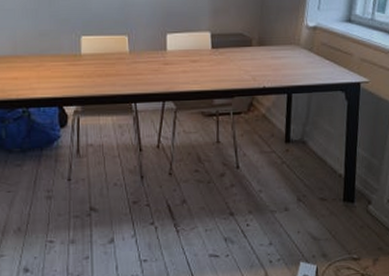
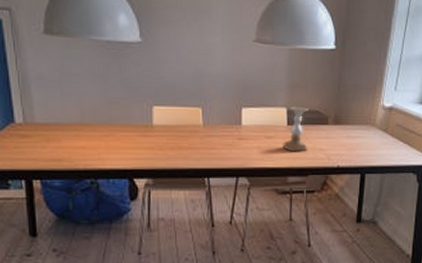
candle holder: none [207,29,233,75] -> present [283,105,308,152]

